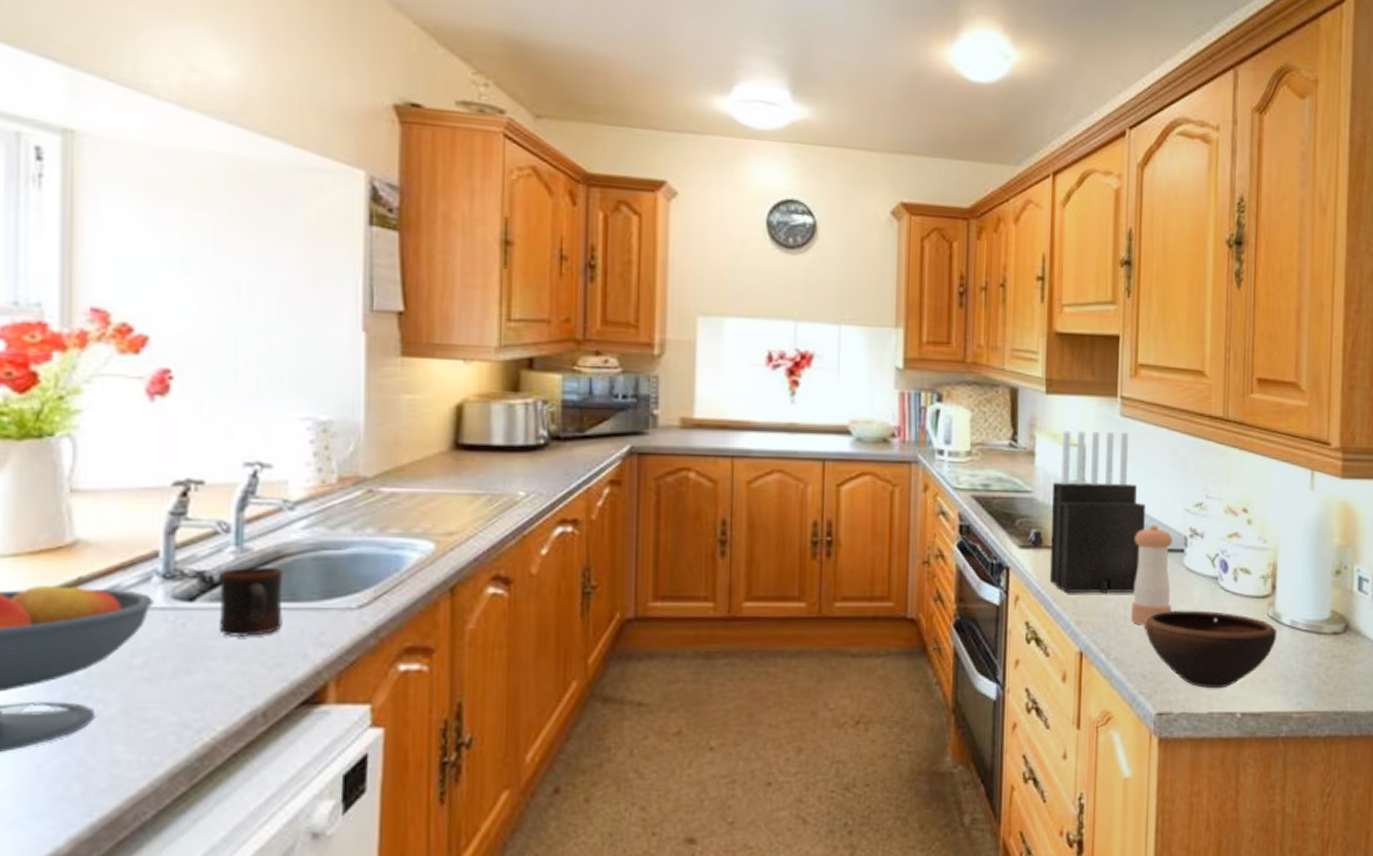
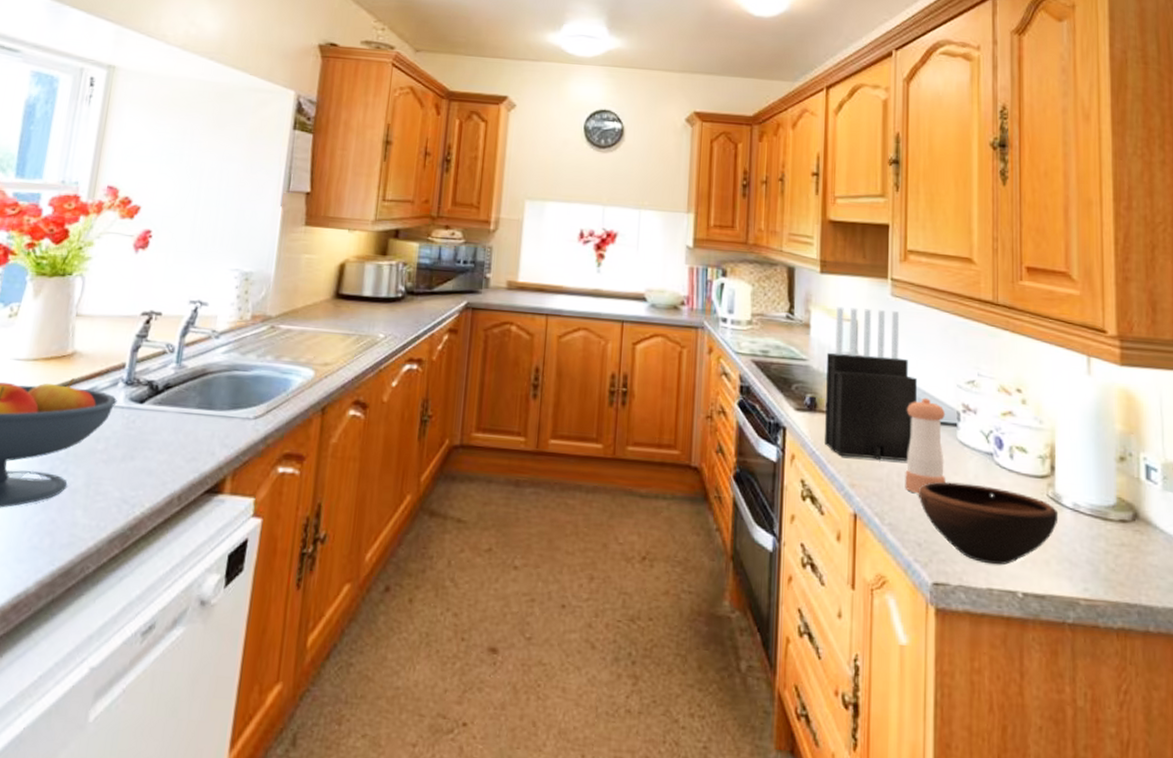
mug: present [219,568,283,637] -> none [156,380,206,435]

